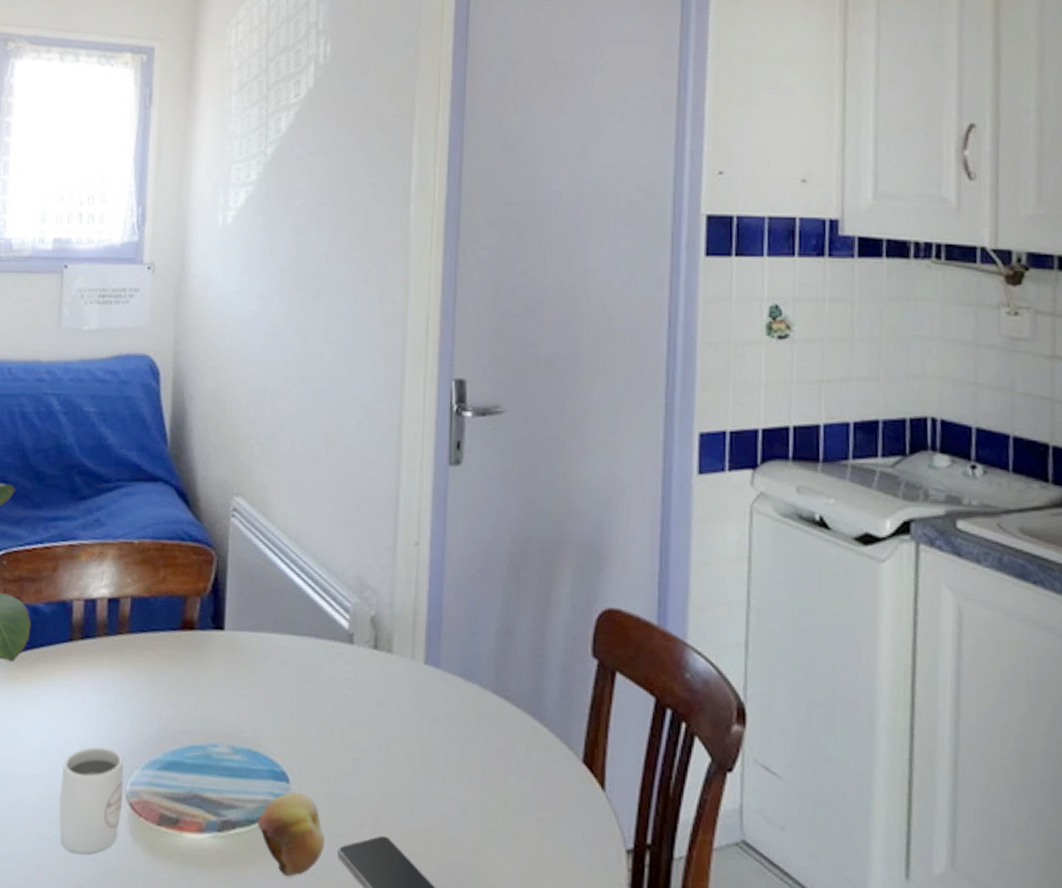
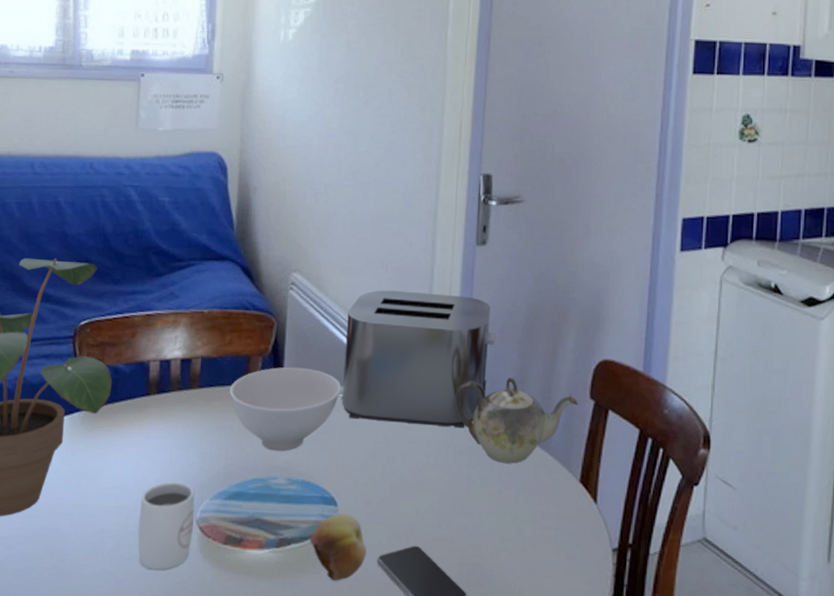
bowl: none [163,610,293,713] -> present [229,367,342,451]
toaster: none [292,518,475,691] -> present [341,290,496,429]
teapot: none [428,627,578,737] -> present [455,377,578,464]

